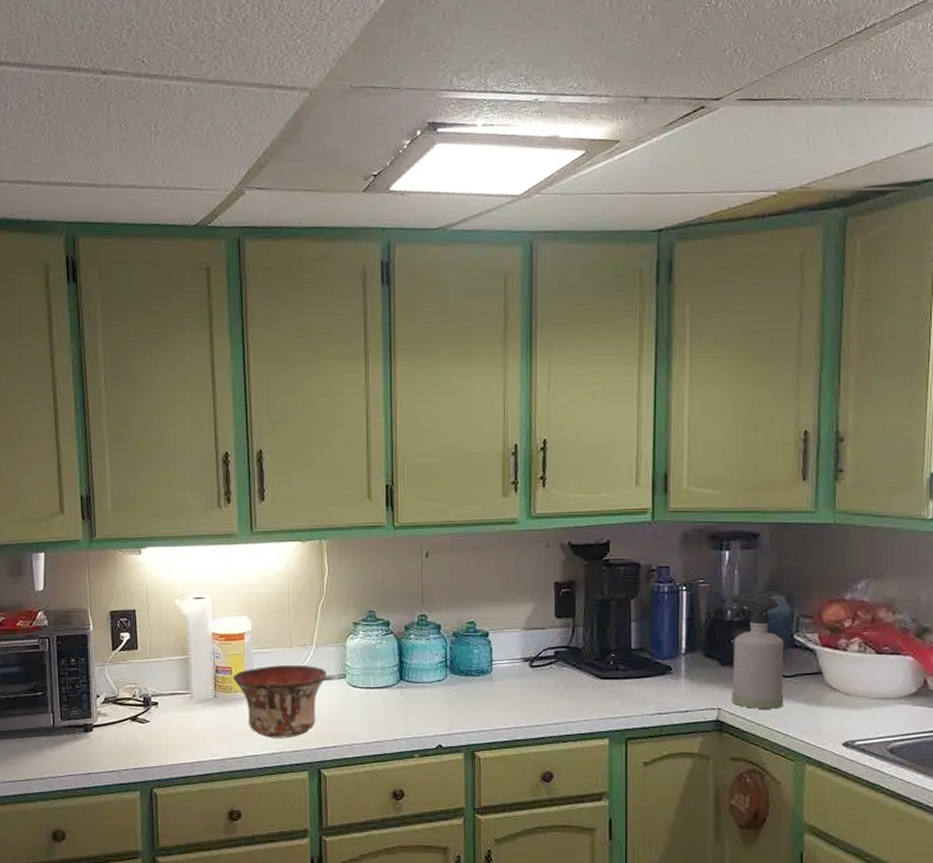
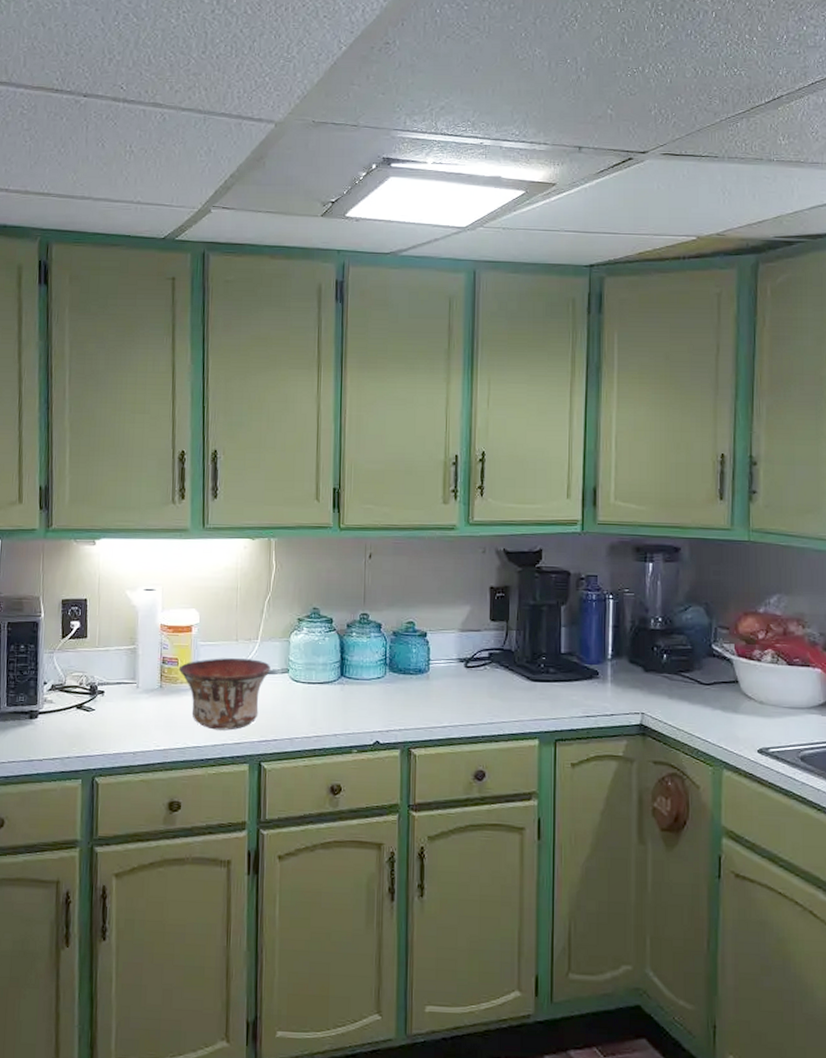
spray bottle: present [726,592,784,709] -> none [650,602,703,715]

